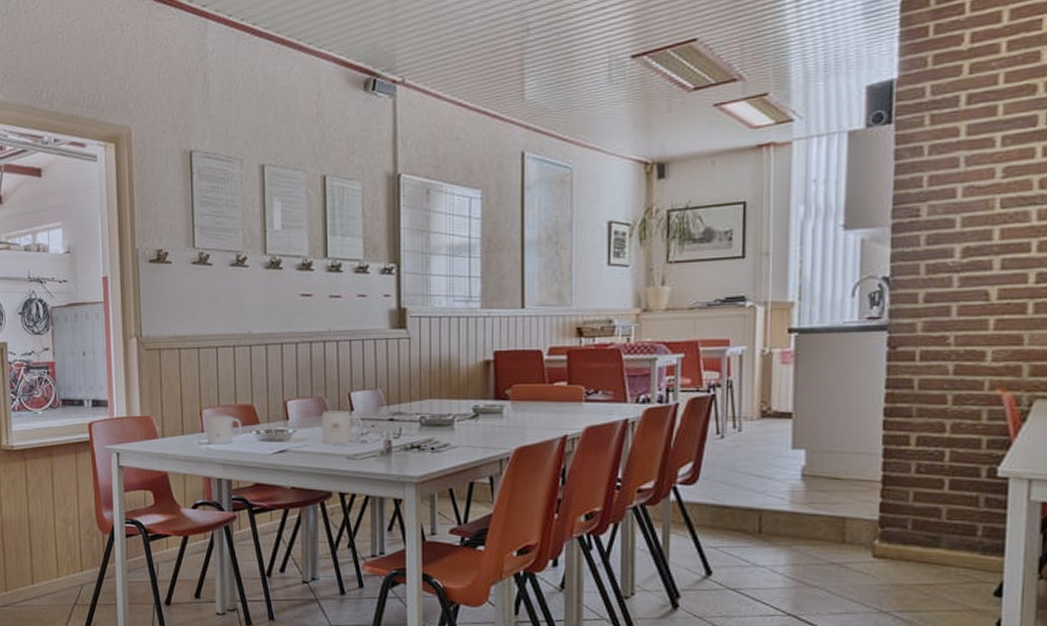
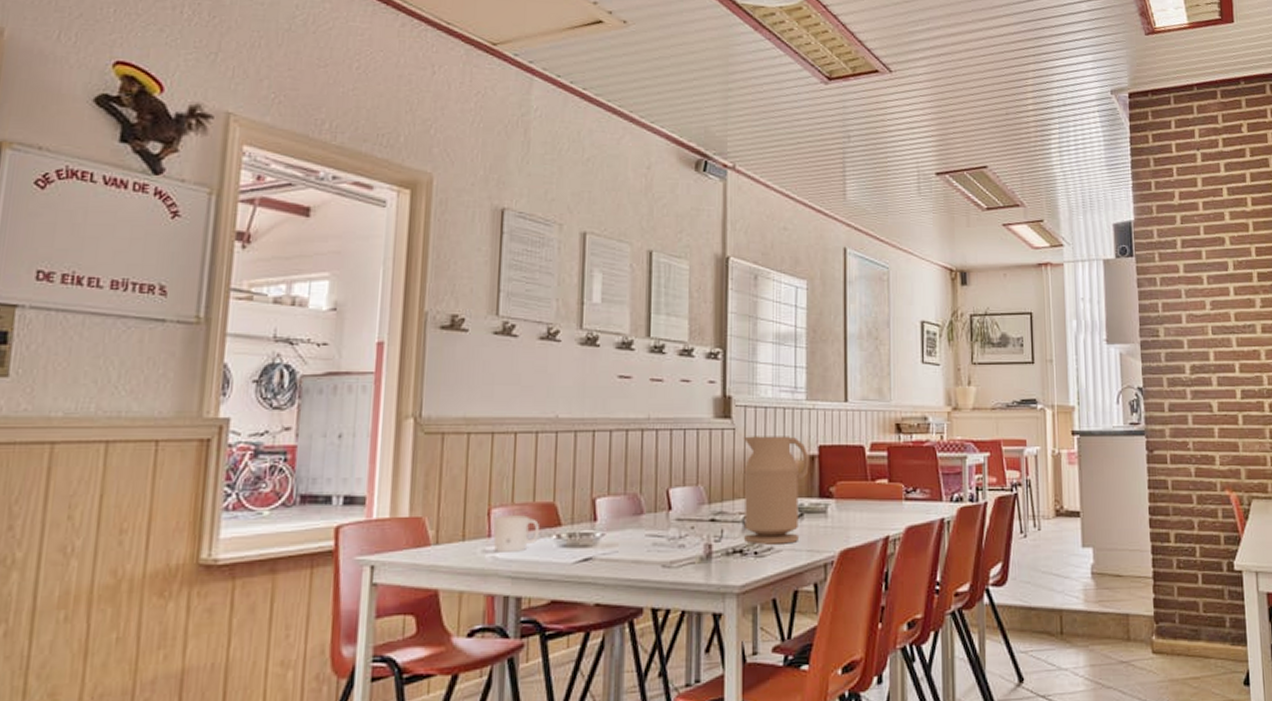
mug: present [321,410,363,445] -> none [634,510,682,551]
water jug: none [418,343,484,441] -> present [743,436,809,545]

